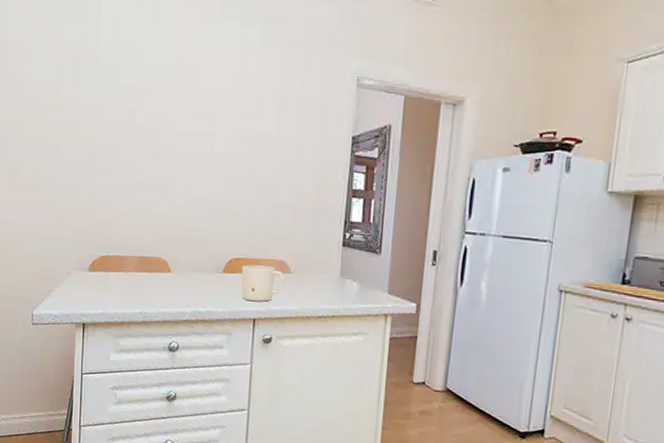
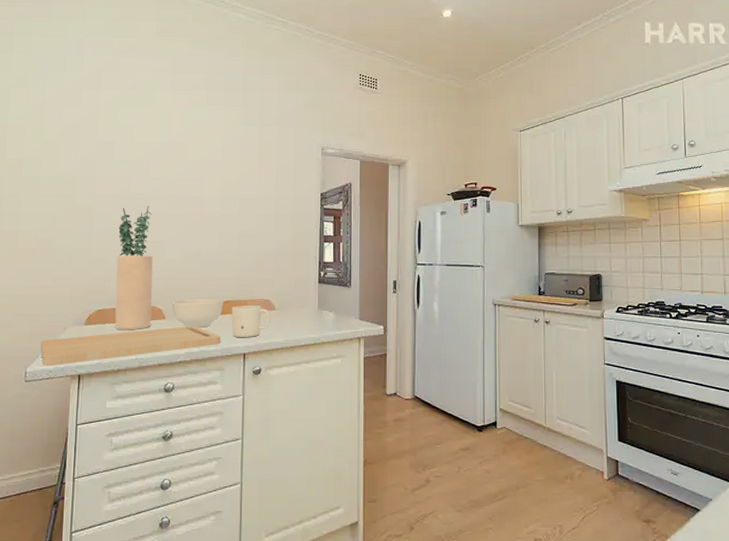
cutting board: none [45,282,230,312] -> present [40,326,221,367]
vase: none [119,142,159,282] -> present [115,206,154,331]
bowl: none [177,252,234,286] -> present [172,298,224,327]

